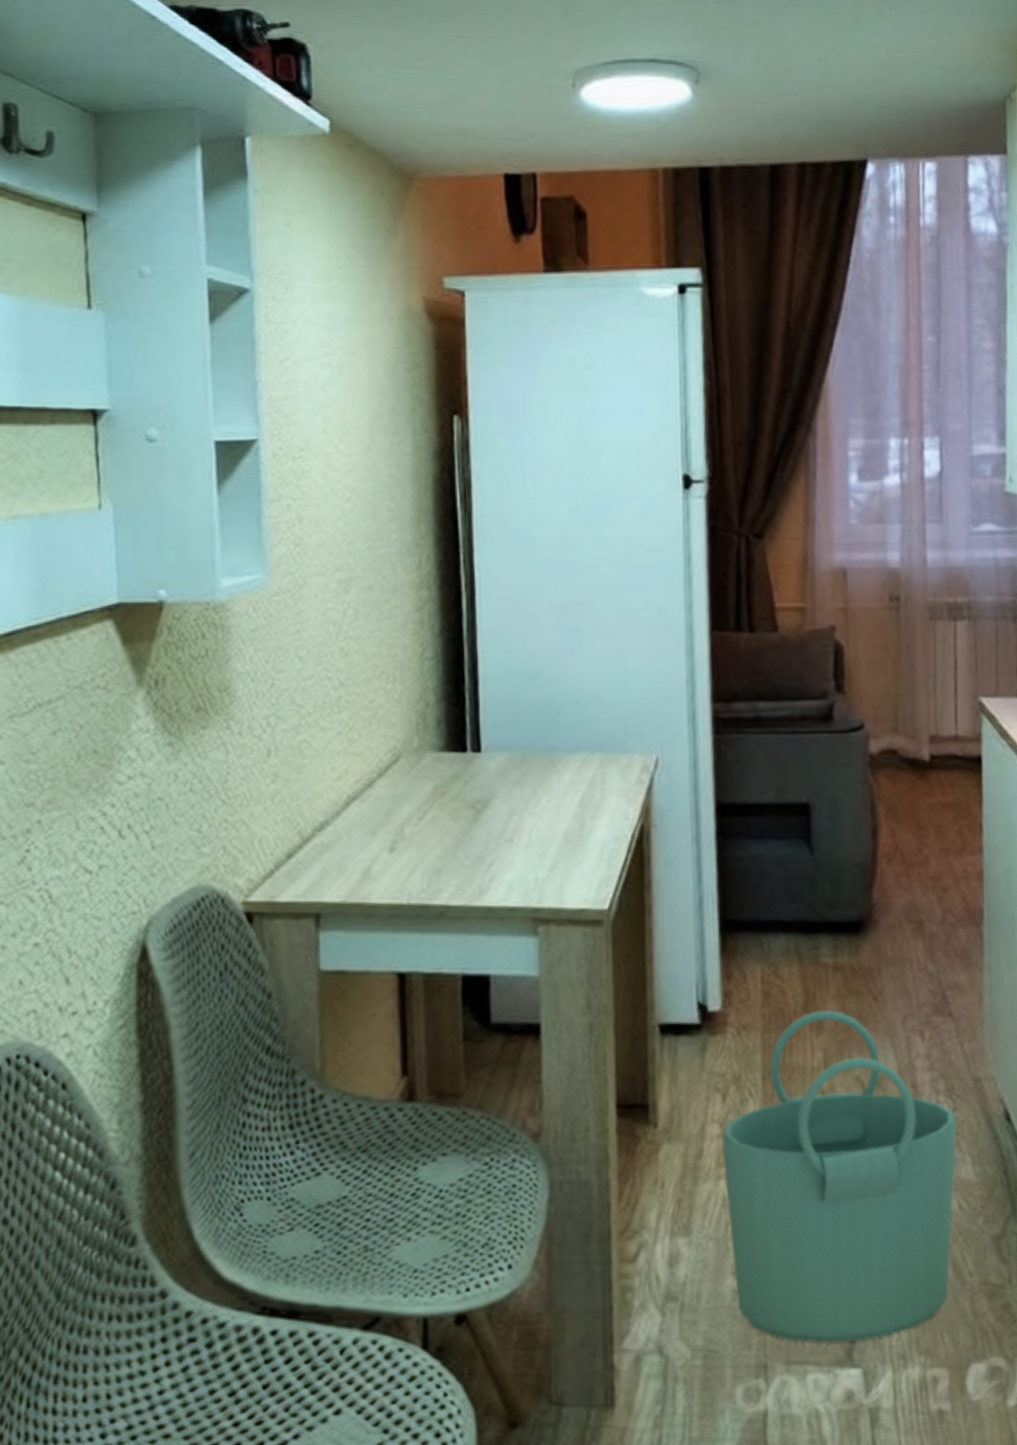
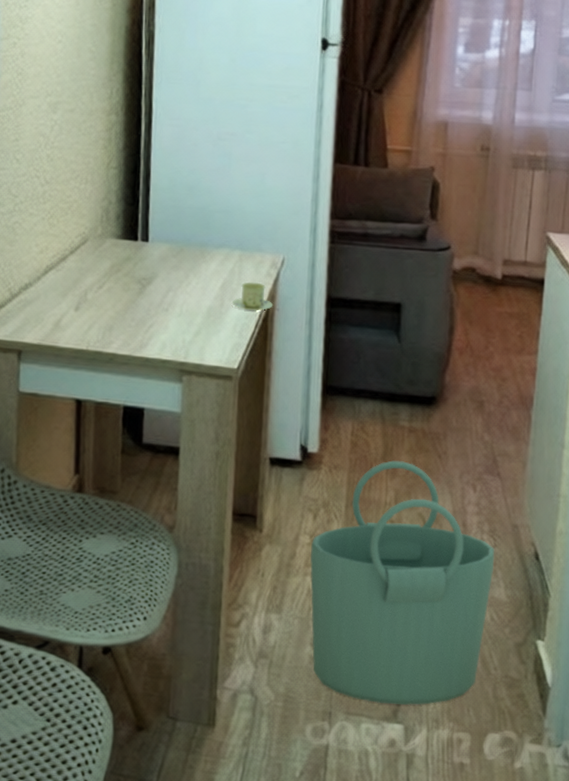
cup and saucer: none [596,793,649,831] -> present [232,282,273,311]

